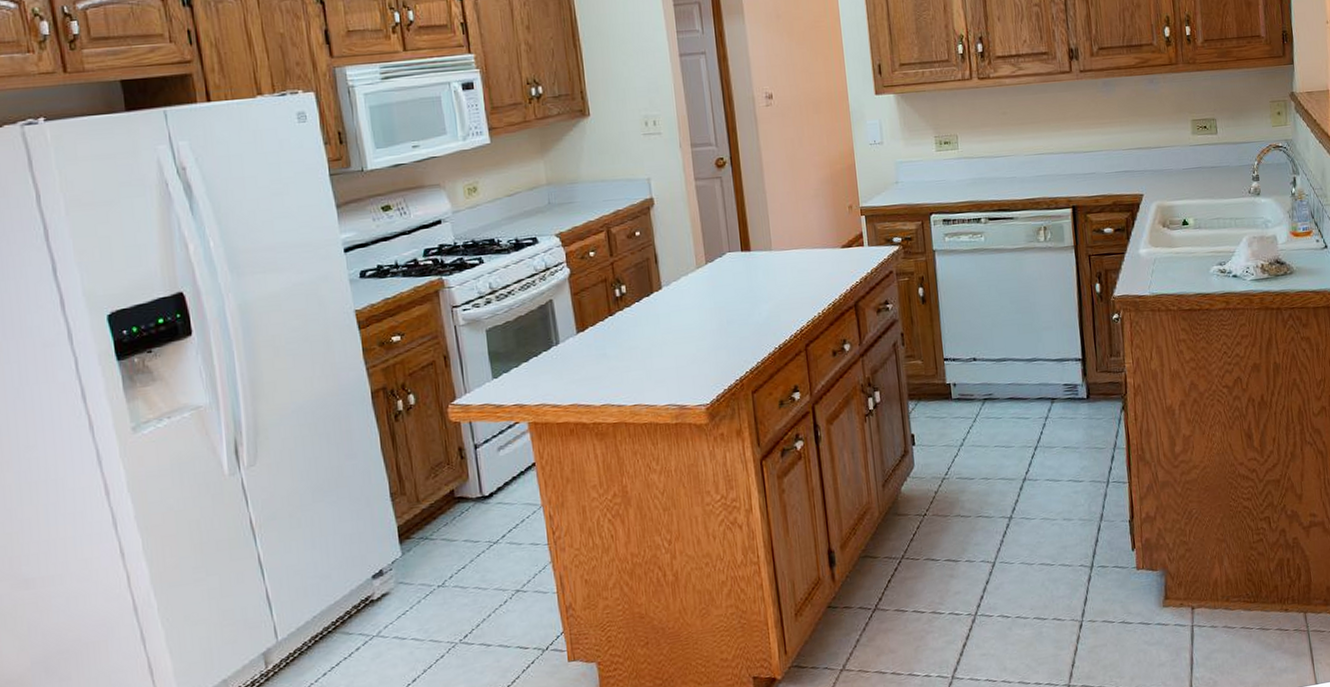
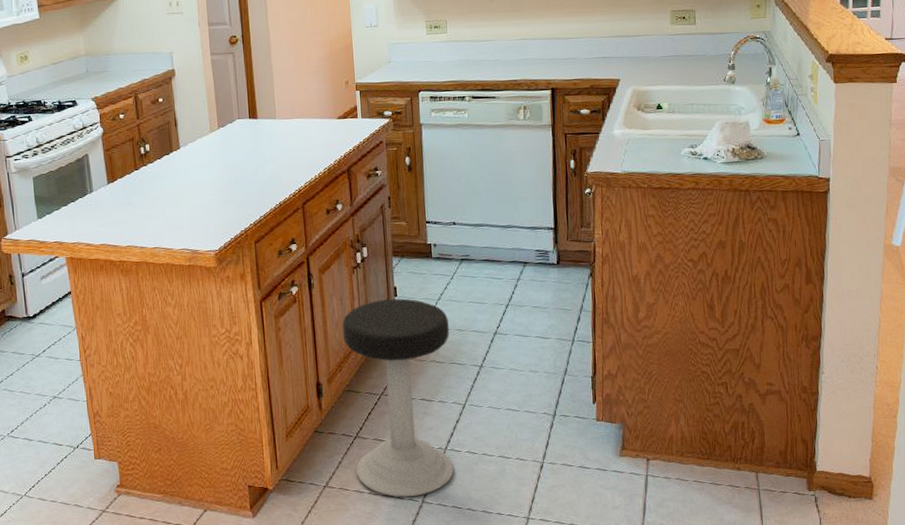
stool: none [855,446,986,675] -> present [343,298,454,497]

